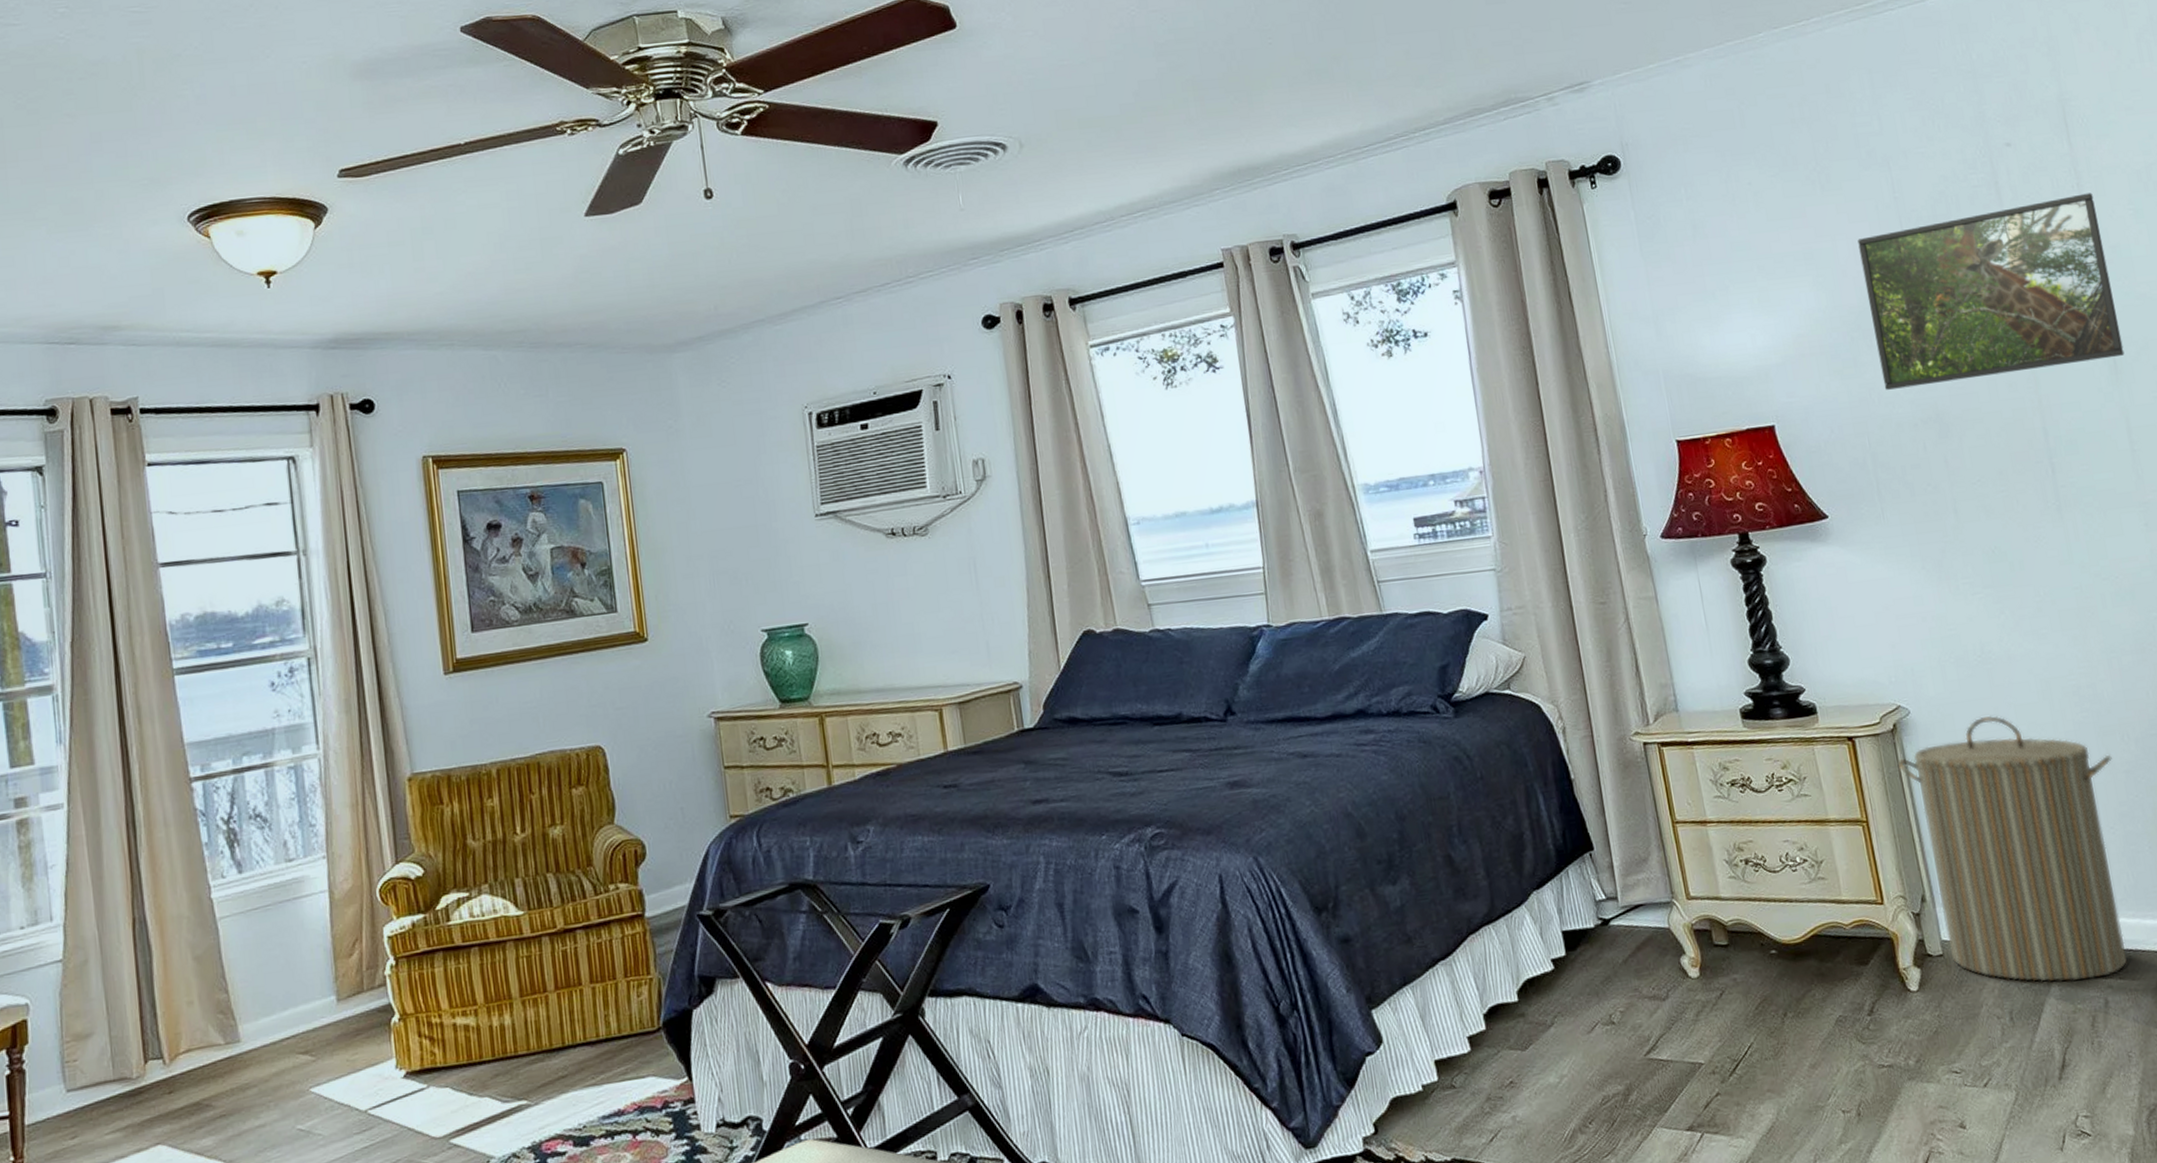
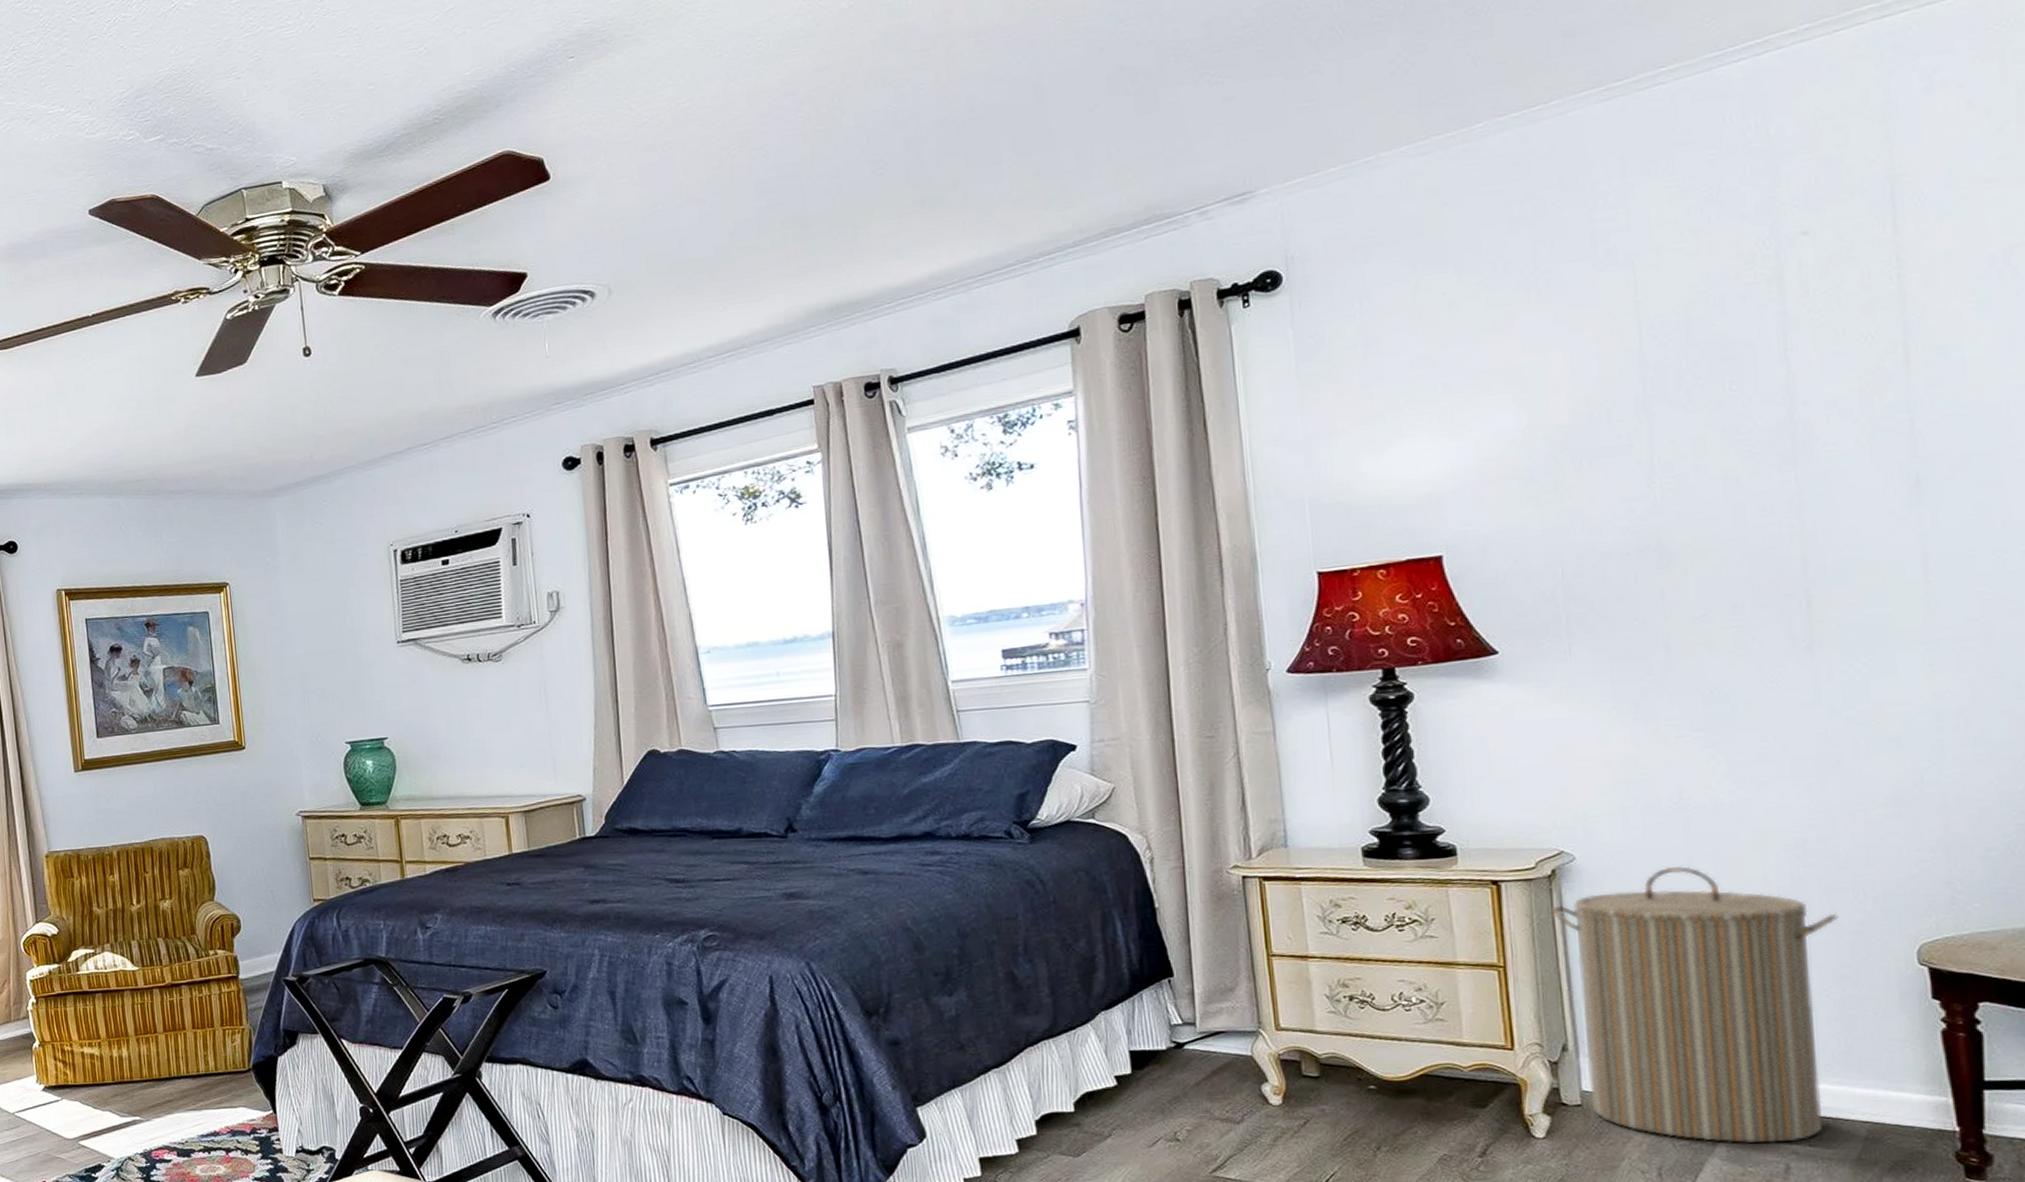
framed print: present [1858,193,2125,390] -> none [1578,284,1934,516]

